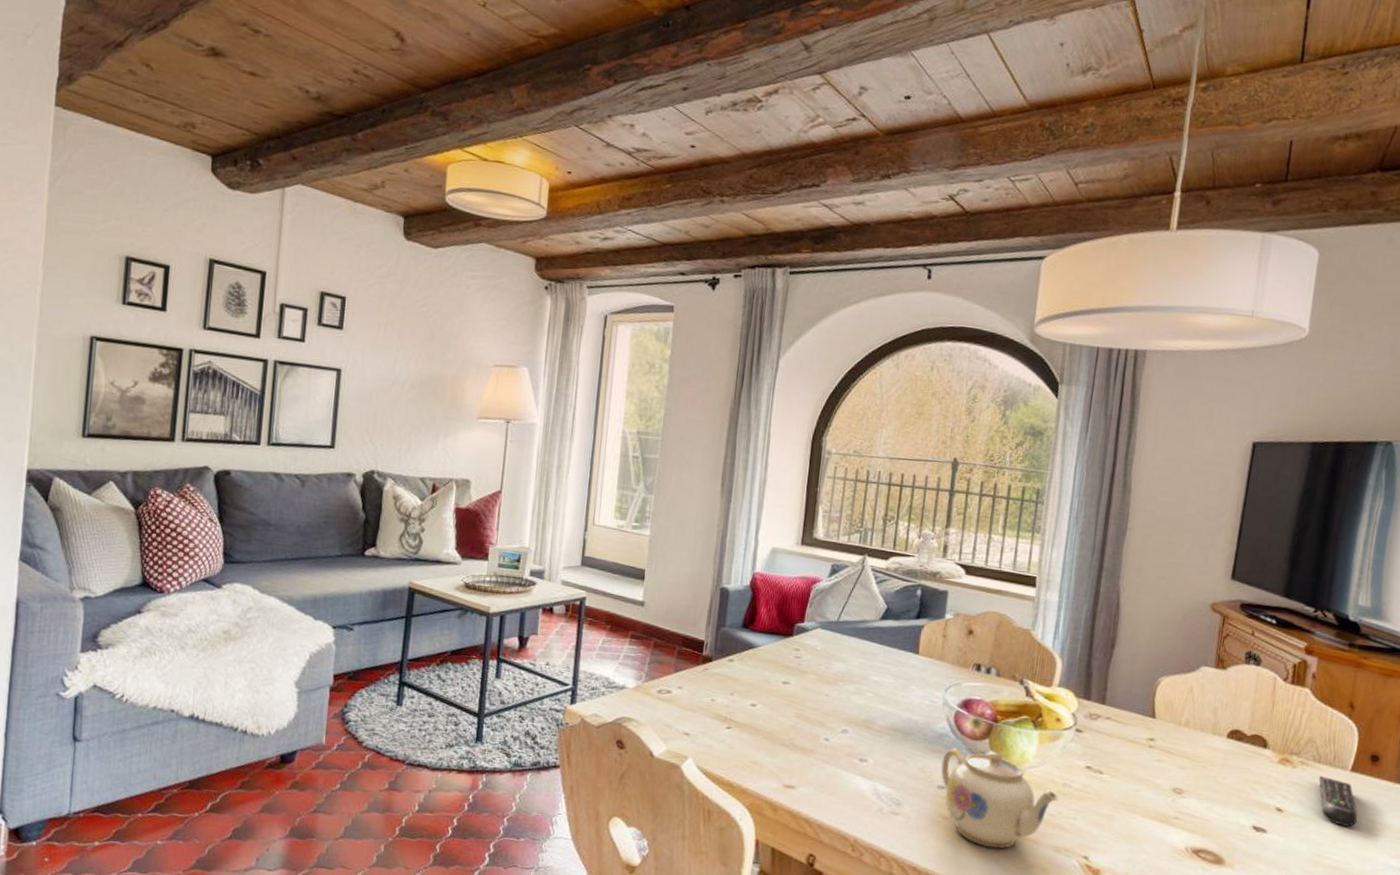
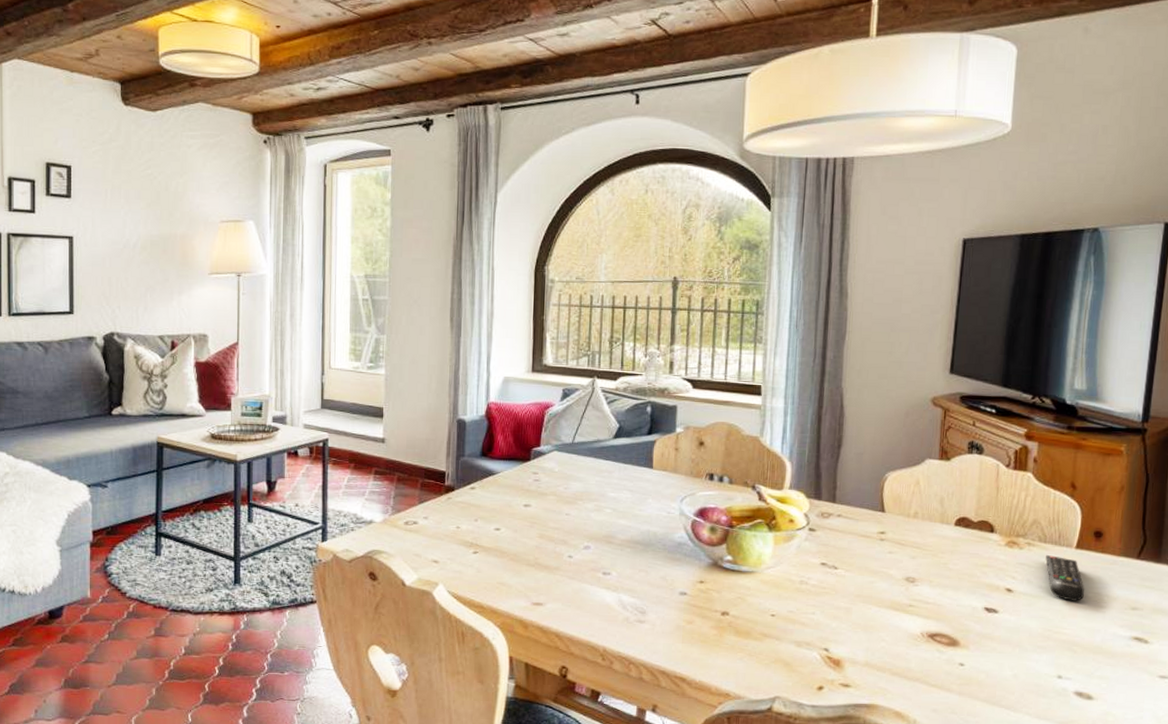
teapot: present [941,748,1059,850] -> none [682,555,797,648]

